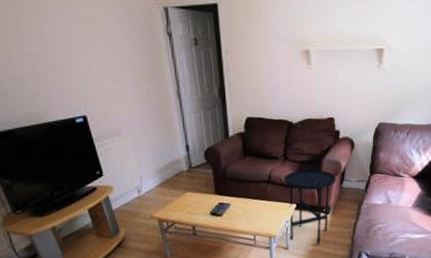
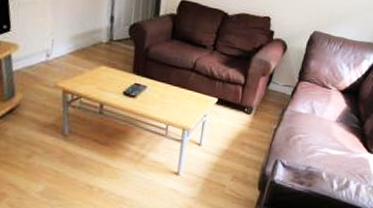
side table: present [284,169,336,244] -> none [205,63,264,145]

